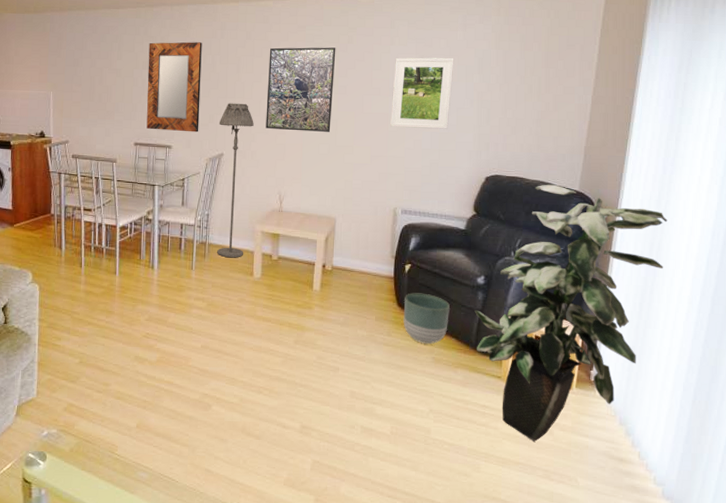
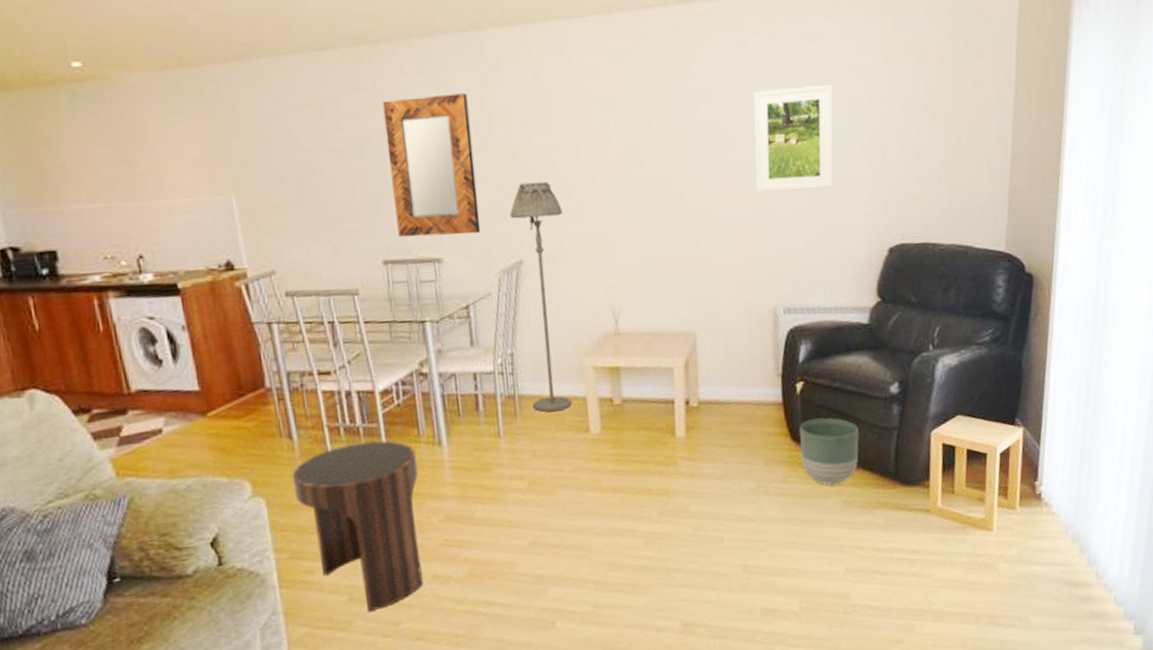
side table: none [57,259,137,372] -> present [292,440,423,611]
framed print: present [266,47,336,132] -> none [571,84,674,216]
indoor plant: present [474,184,668,442] -> none [890,247,1112,583]

